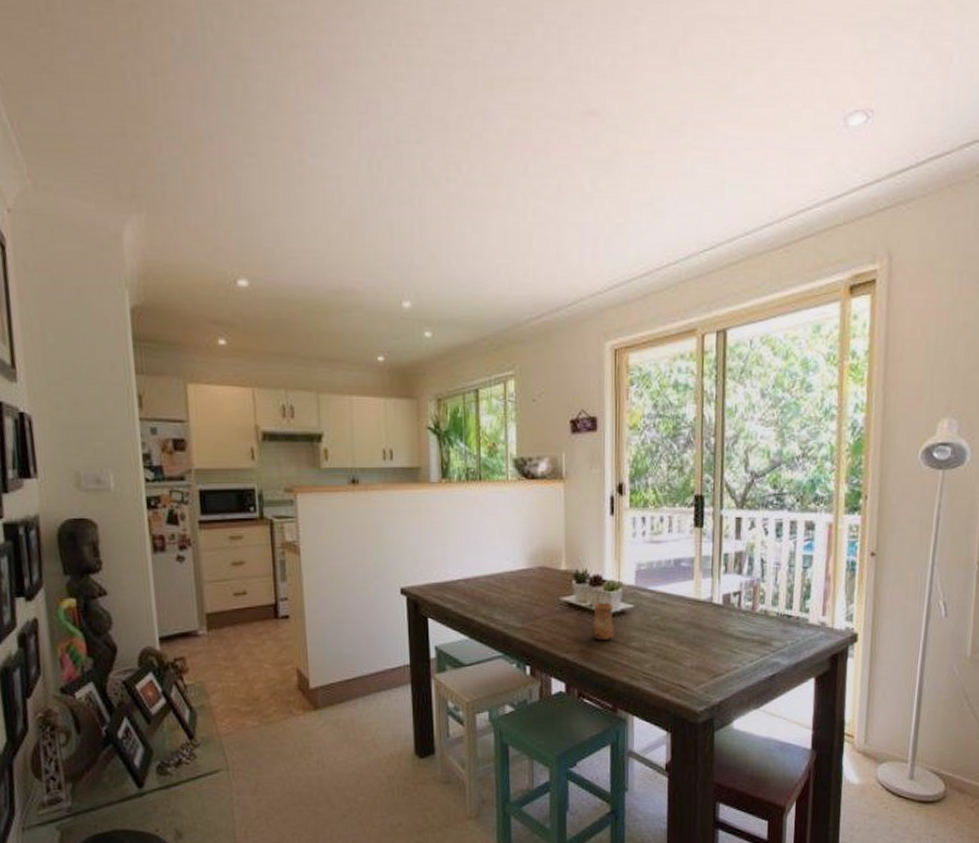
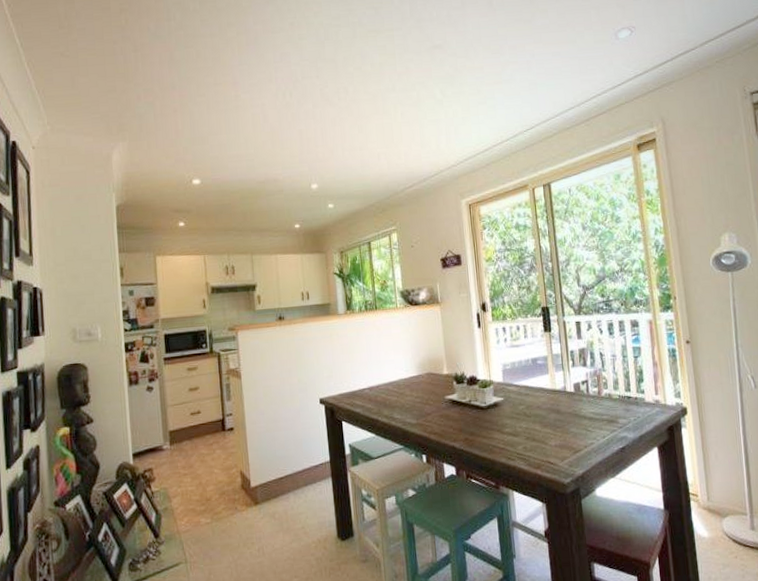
cup: present [591,602,615,640] -> none [471,397,491,429]

